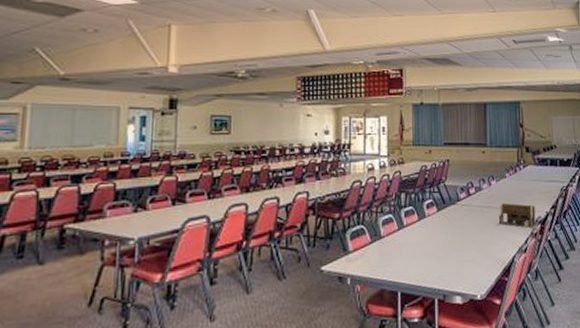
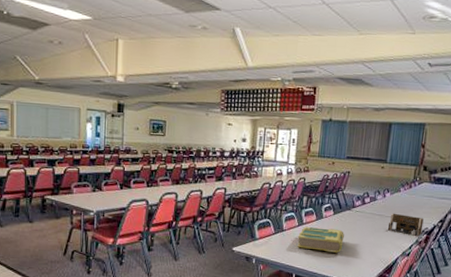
book: none [399,228,452,259] -> present [297,226,344,253]

